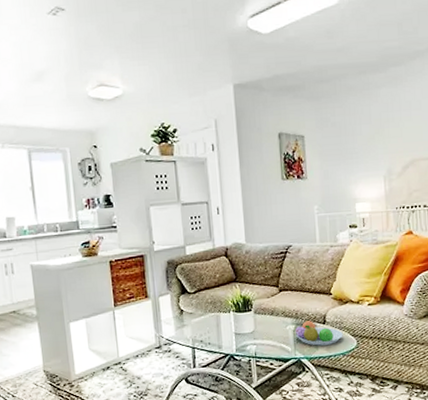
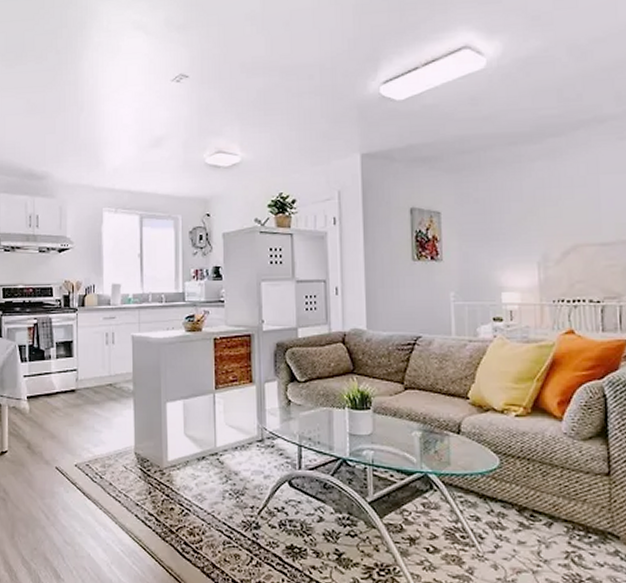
fruit bowl: present [296,320,343,346] -> none [423,426,483,460]

